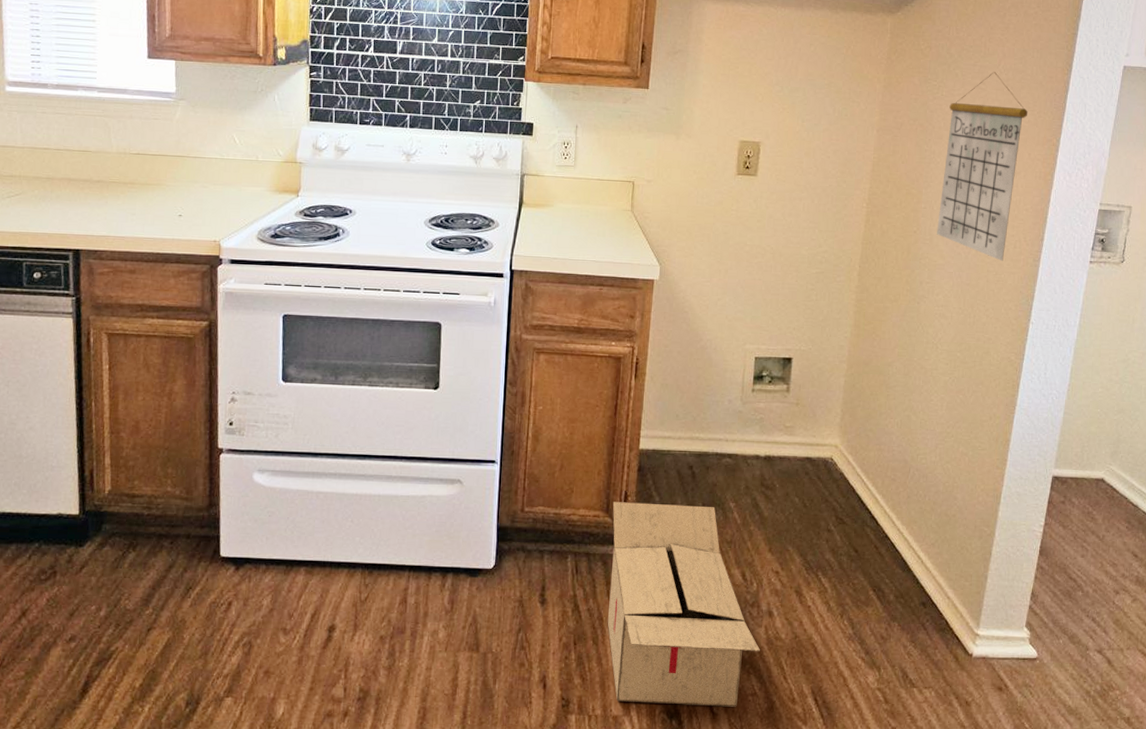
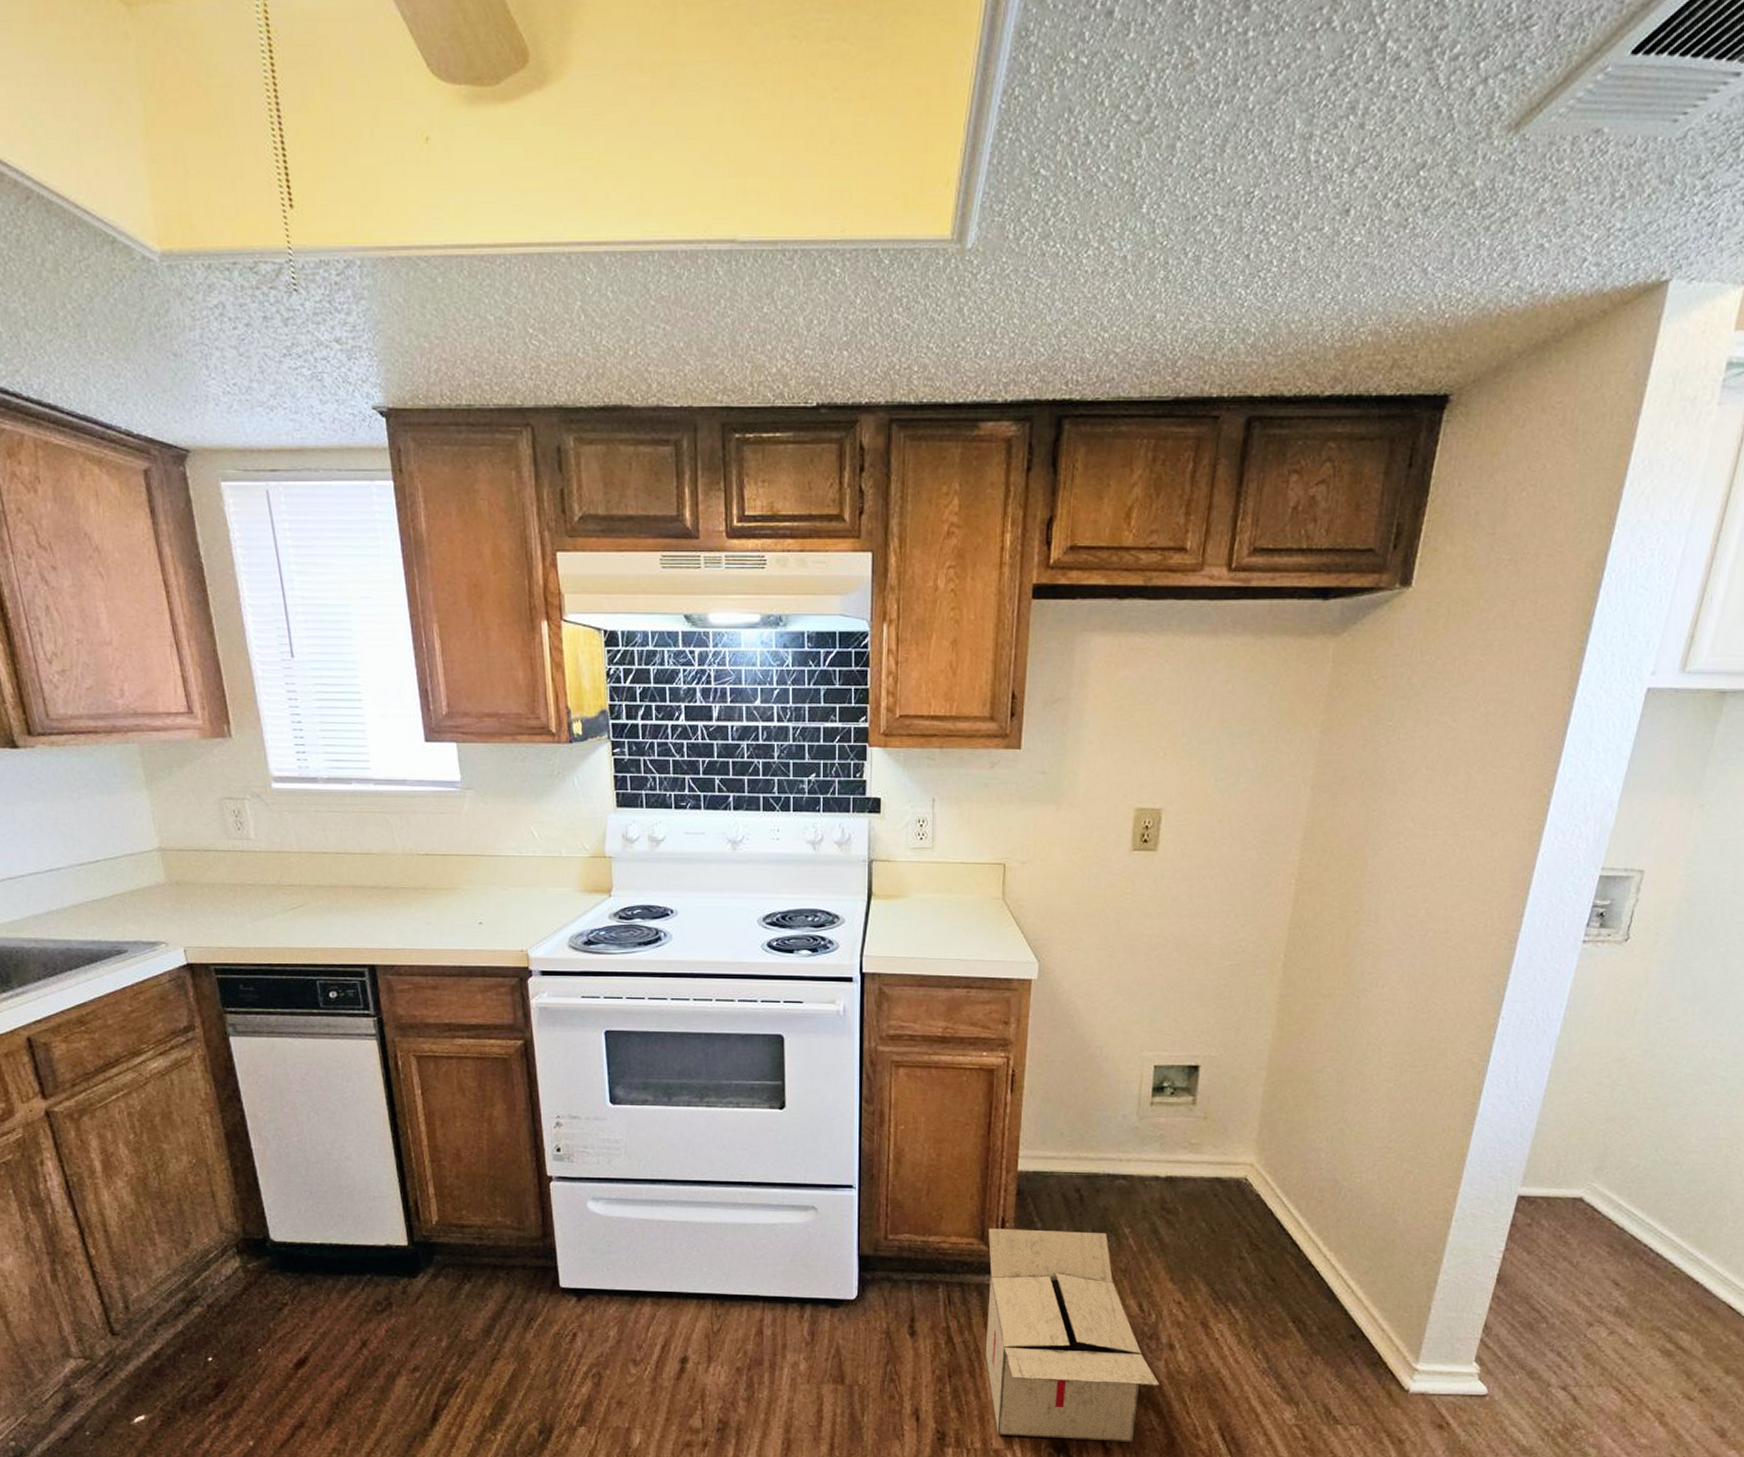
calendar: present [937,72,1027,261] -> none [1384,705,1512,944]

